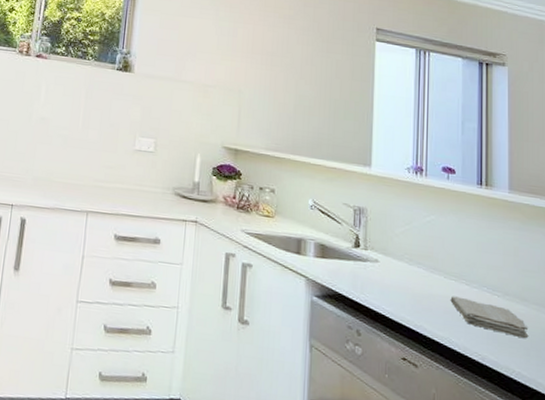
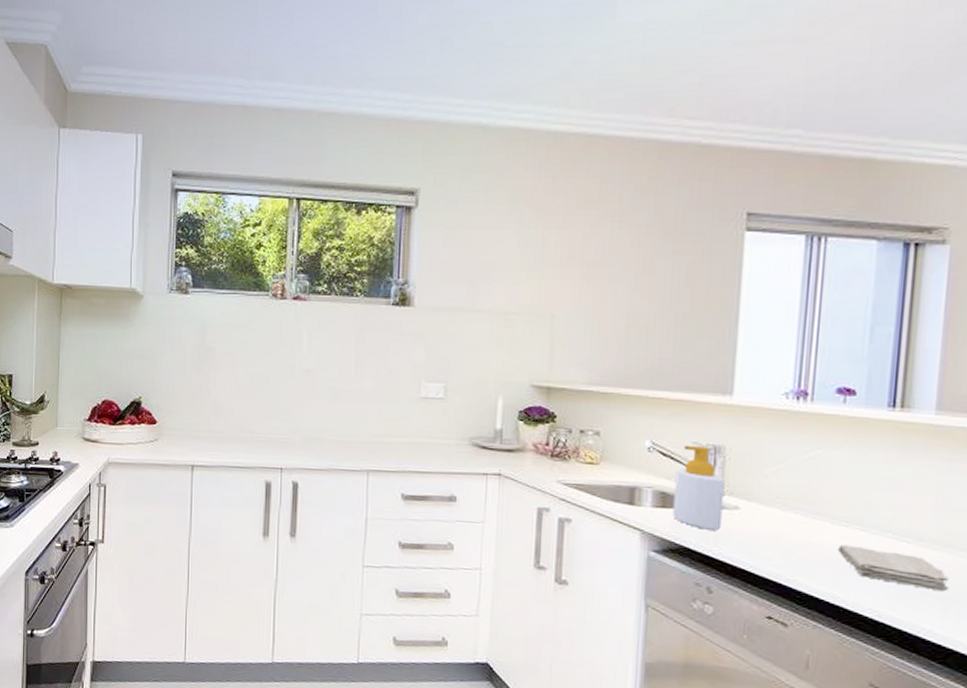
soap bottle: none [330,205,368,280] -> present [672,445,725,531]

